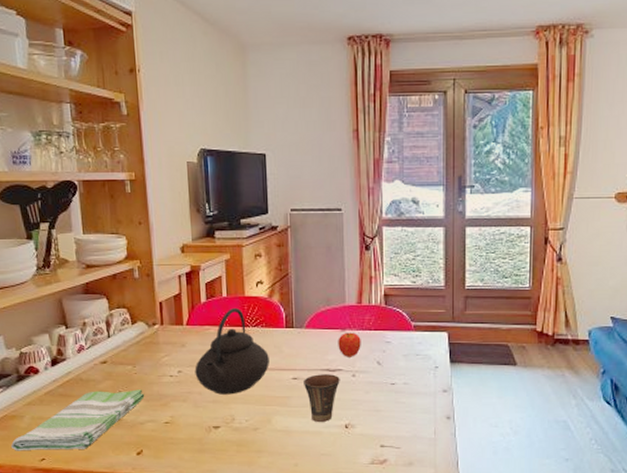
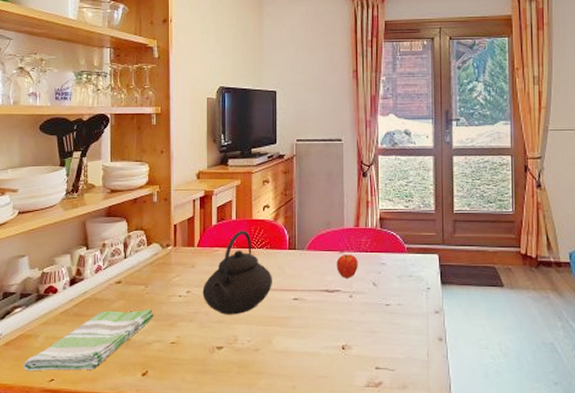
cup: present [304,374,340,423] -> none [304,295,338,344]

